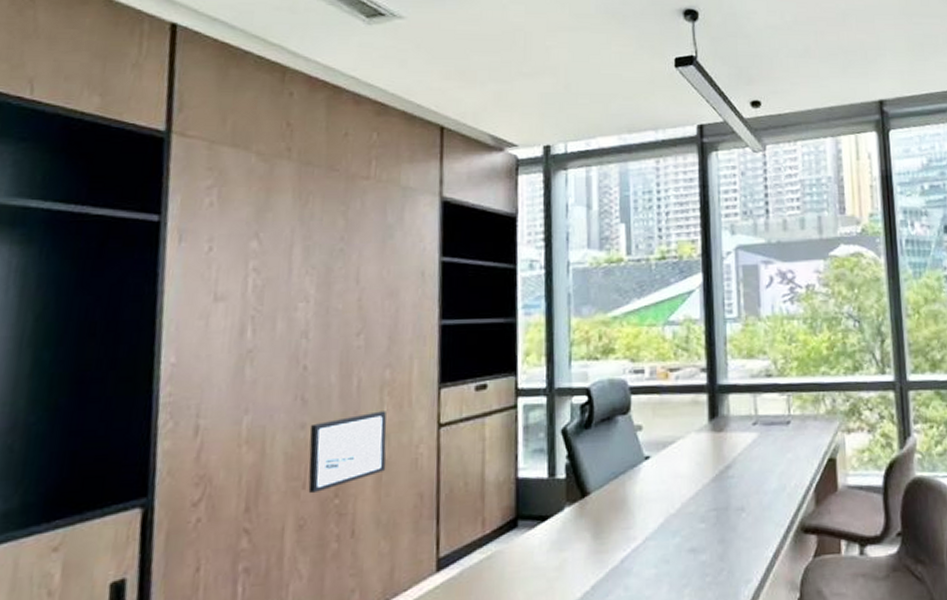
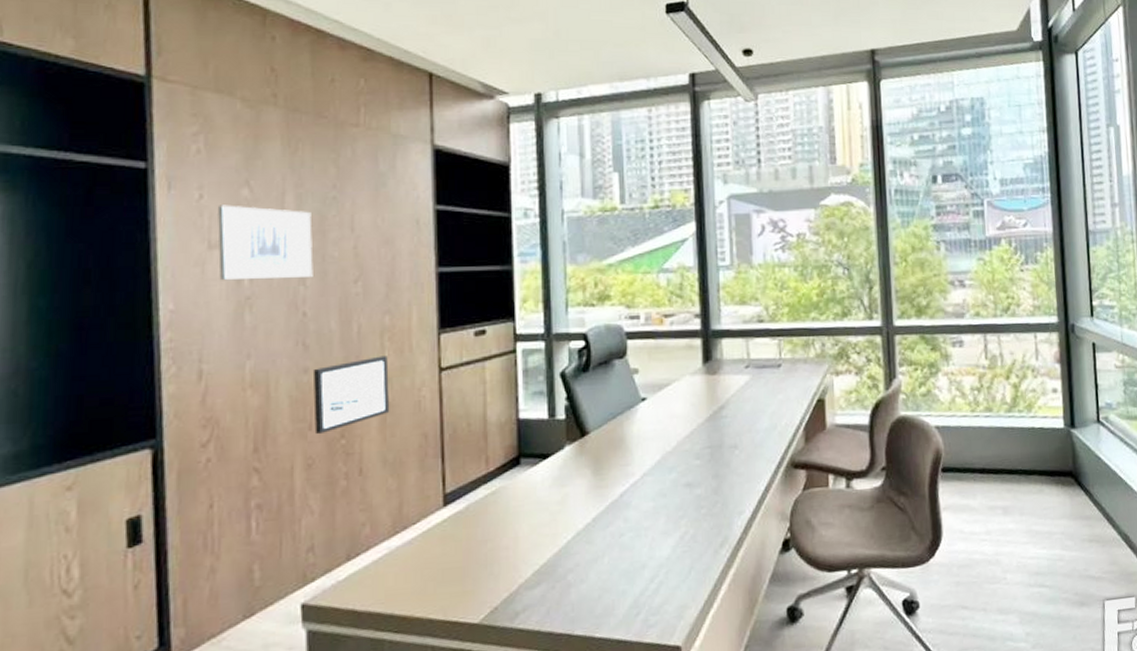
wall art: none [223,257,318,334] -> present [218,205,313,281]

